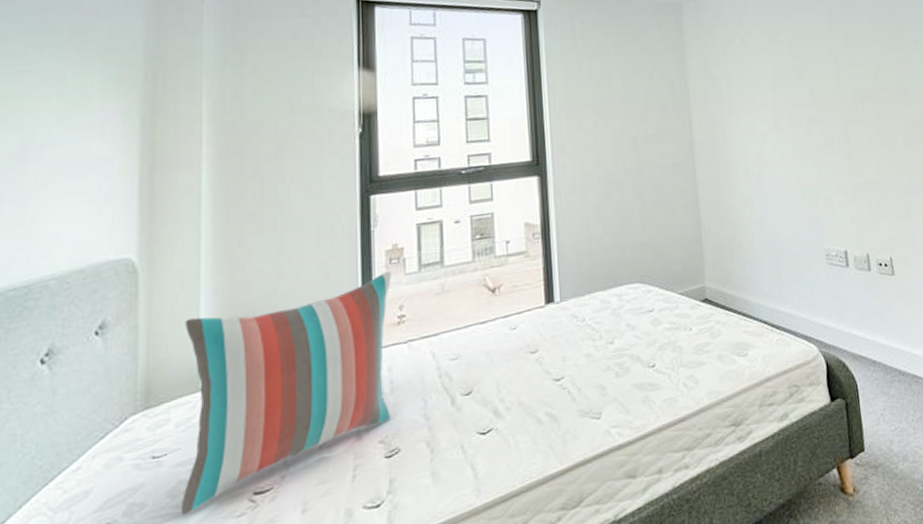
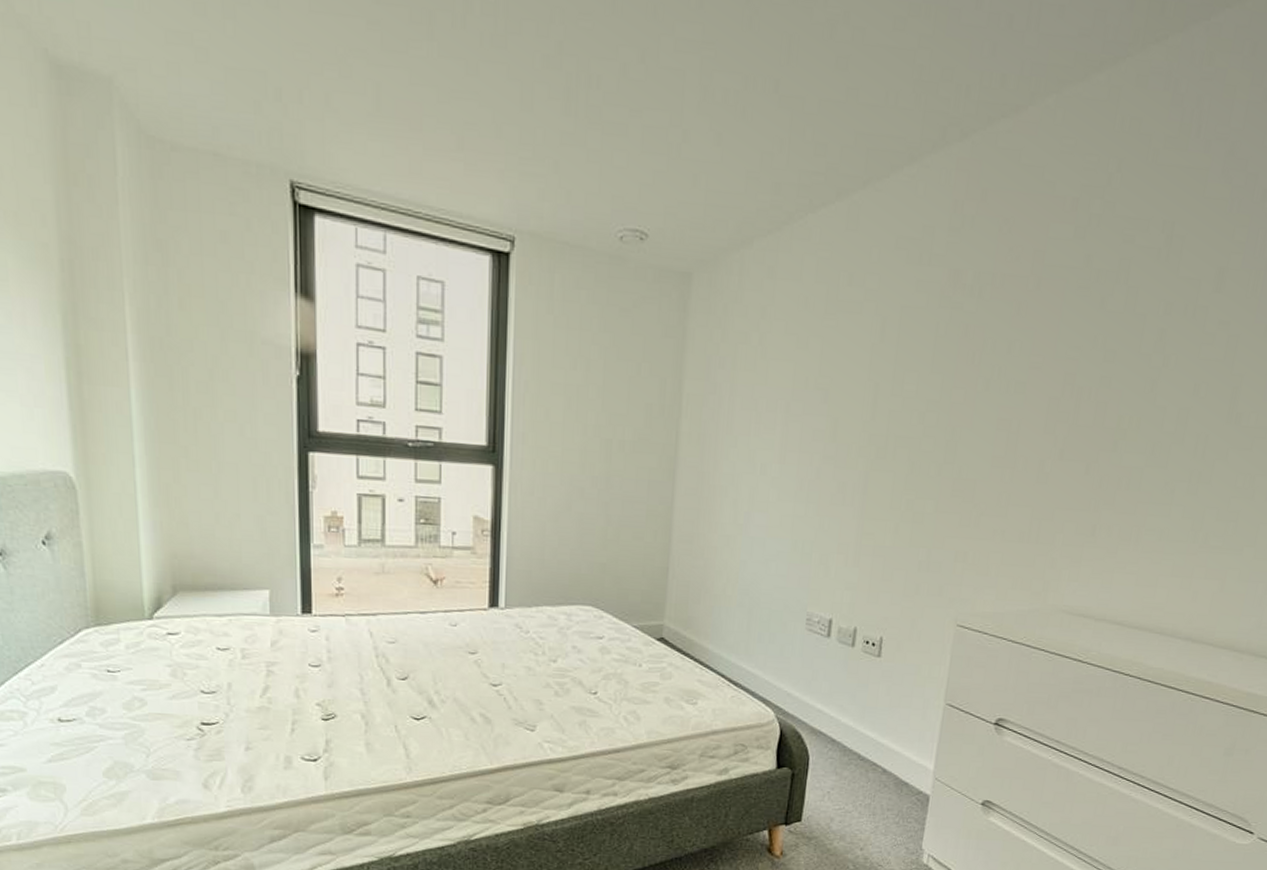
pillow: present [180,271,392,516] -> none [126,539,330,728]

